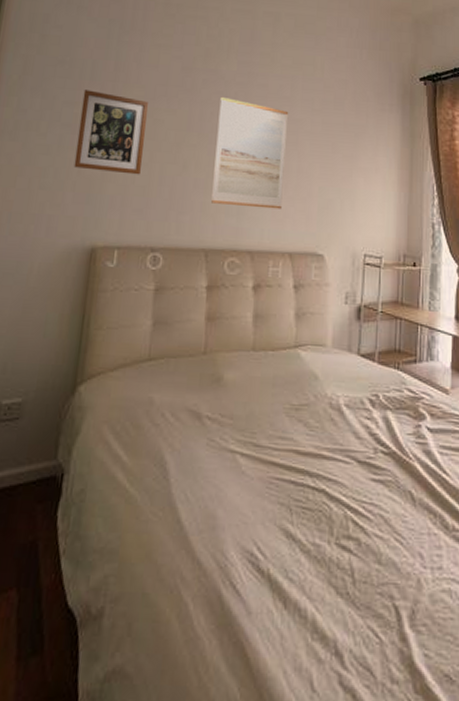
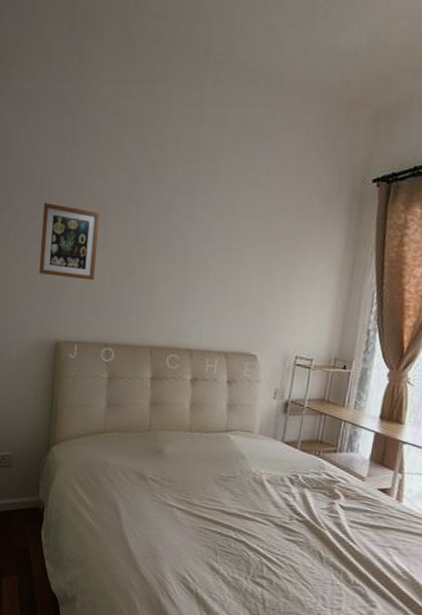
wall art: present [211,96,289,210] -> none [156,205,231,313]

